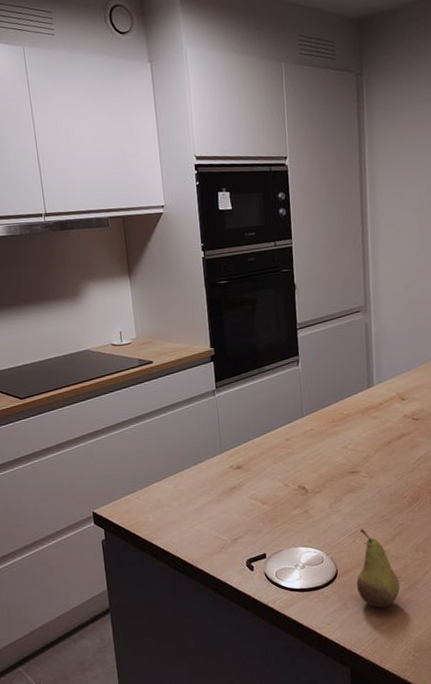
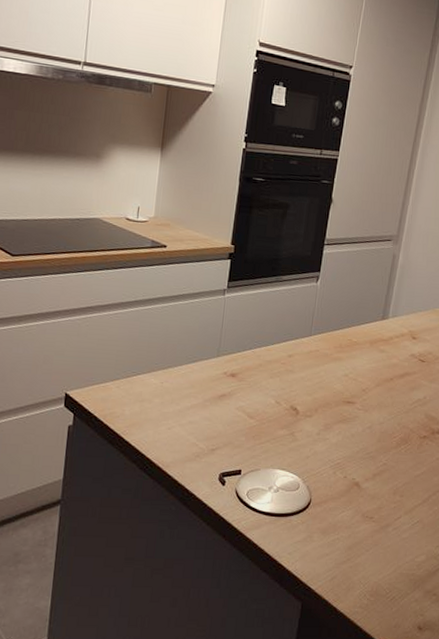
fruit: present [356,528,401,608] -> none [326,461,371,546]

